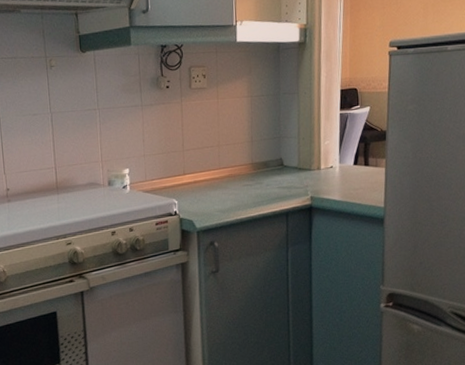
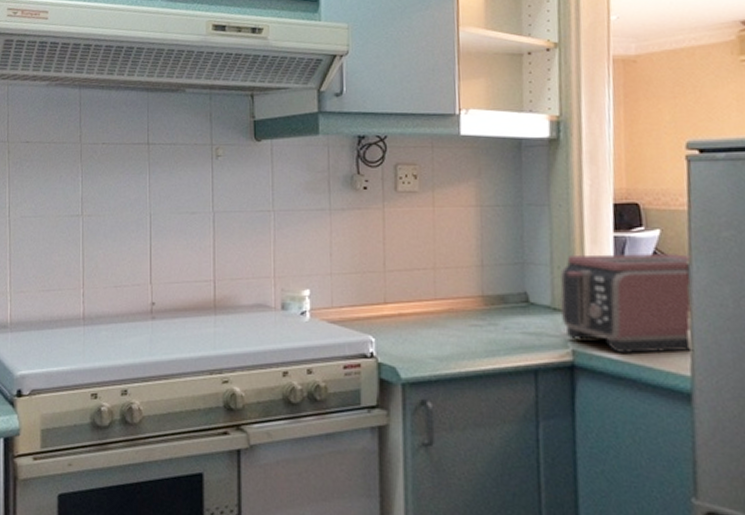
toaster: none [304,122,389,196] -> present [560,252,694,353]

